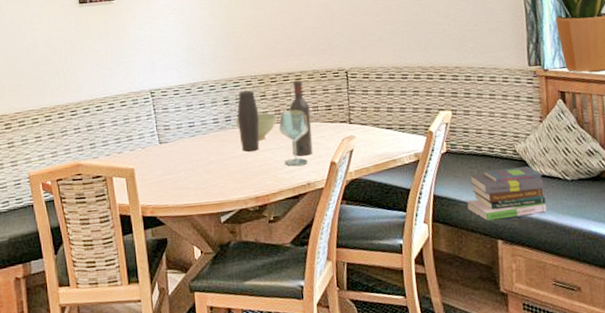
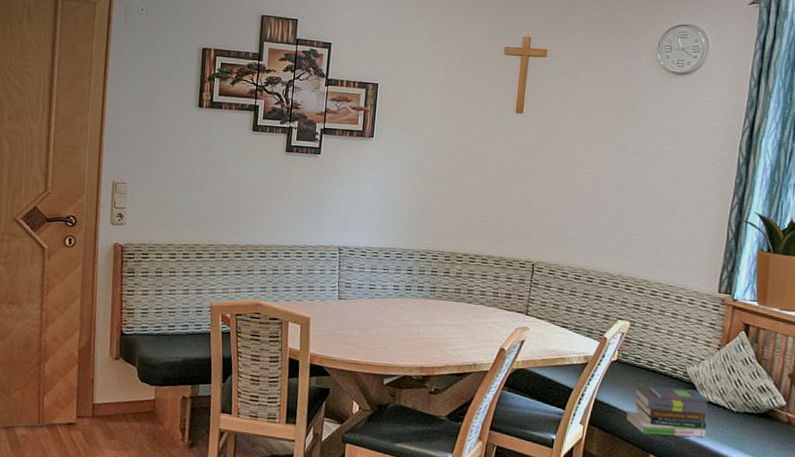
bowl: present [234,112,278,140] -> none [414,287,457,315]
vase: present [237,90,260,152] -> none [416,264,440,323]
wine glass: present [279,109,308,166] -> none [455,290,485,346]
wine bottle: present [289,80,313,156] -> none [464,263,490,338]

